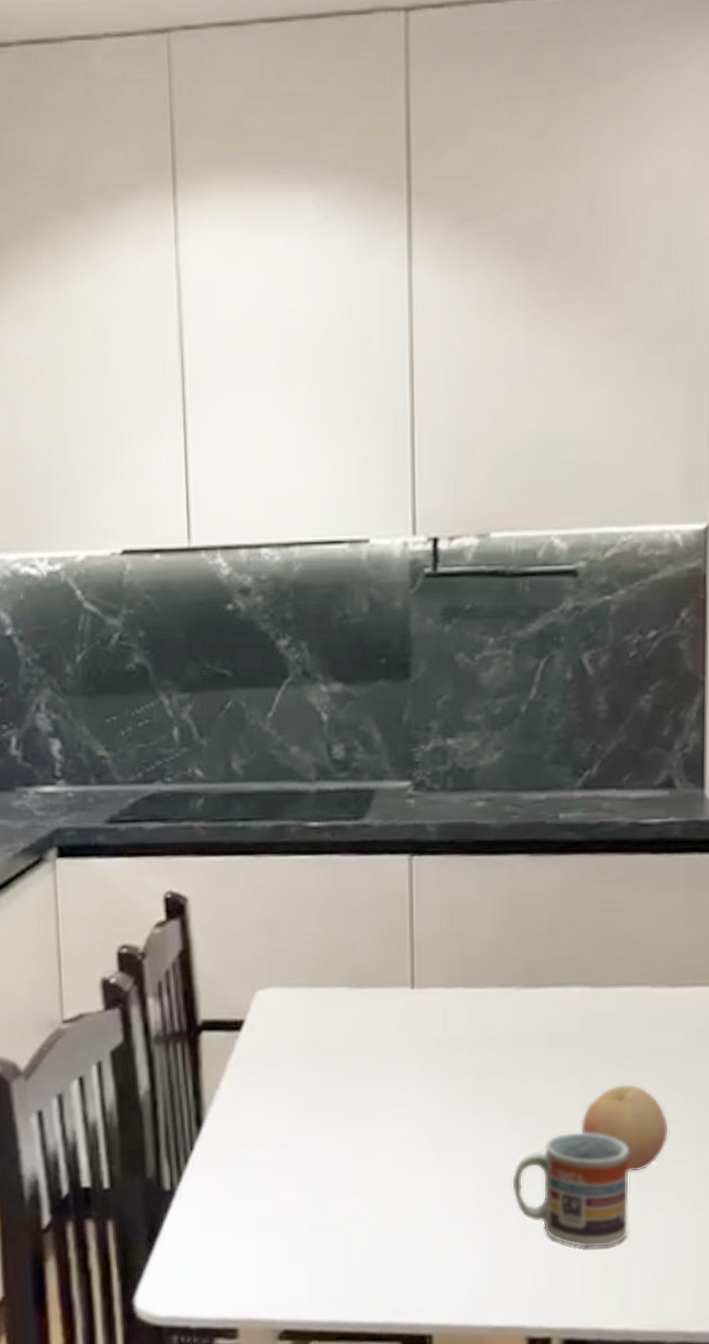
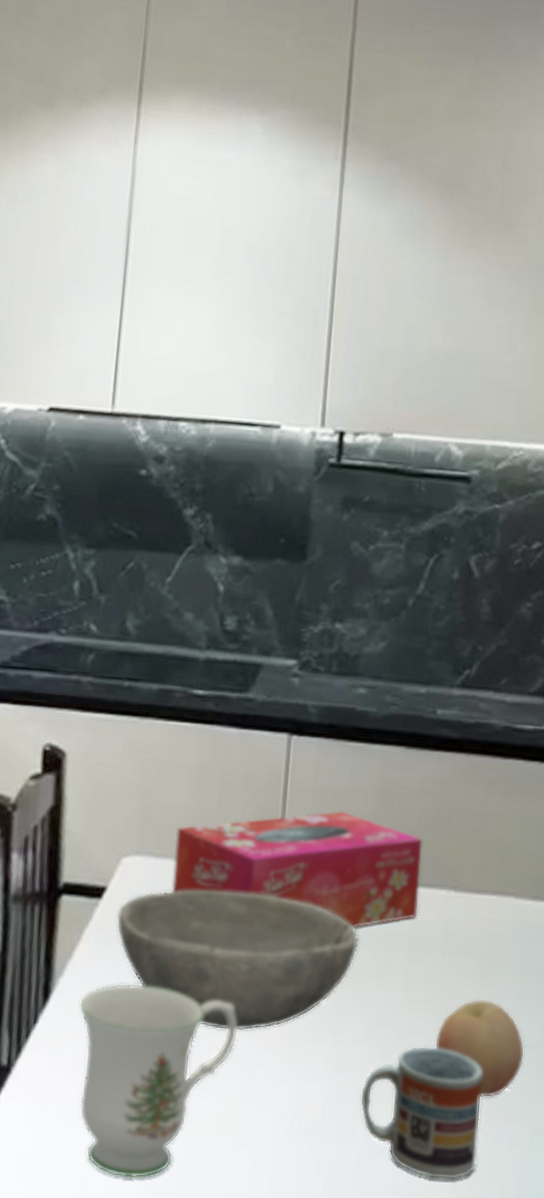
mug: none [231,1104,388,1275] -> present [79,983,238,1179]
bowl: none [257,1010,498,1138] -> present [116,889,359,1032]
tissue box: none [306,923,555,1033] -> present [171,810,423,929]

